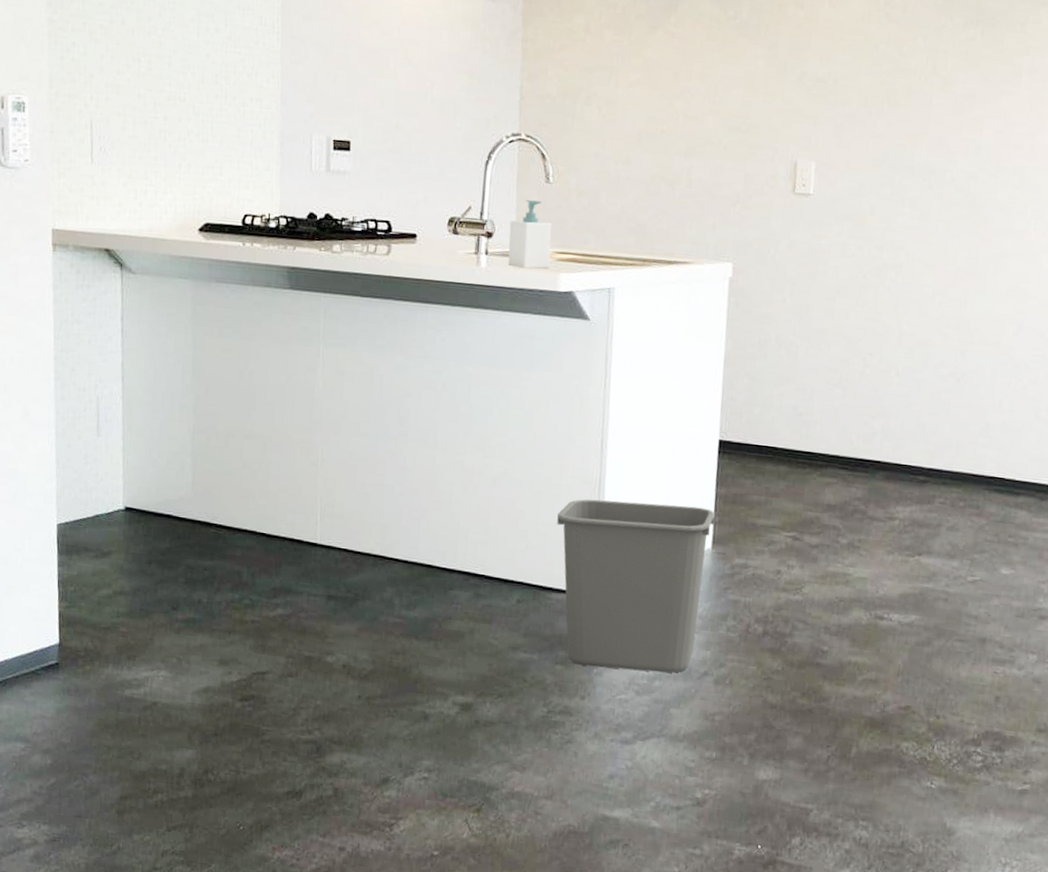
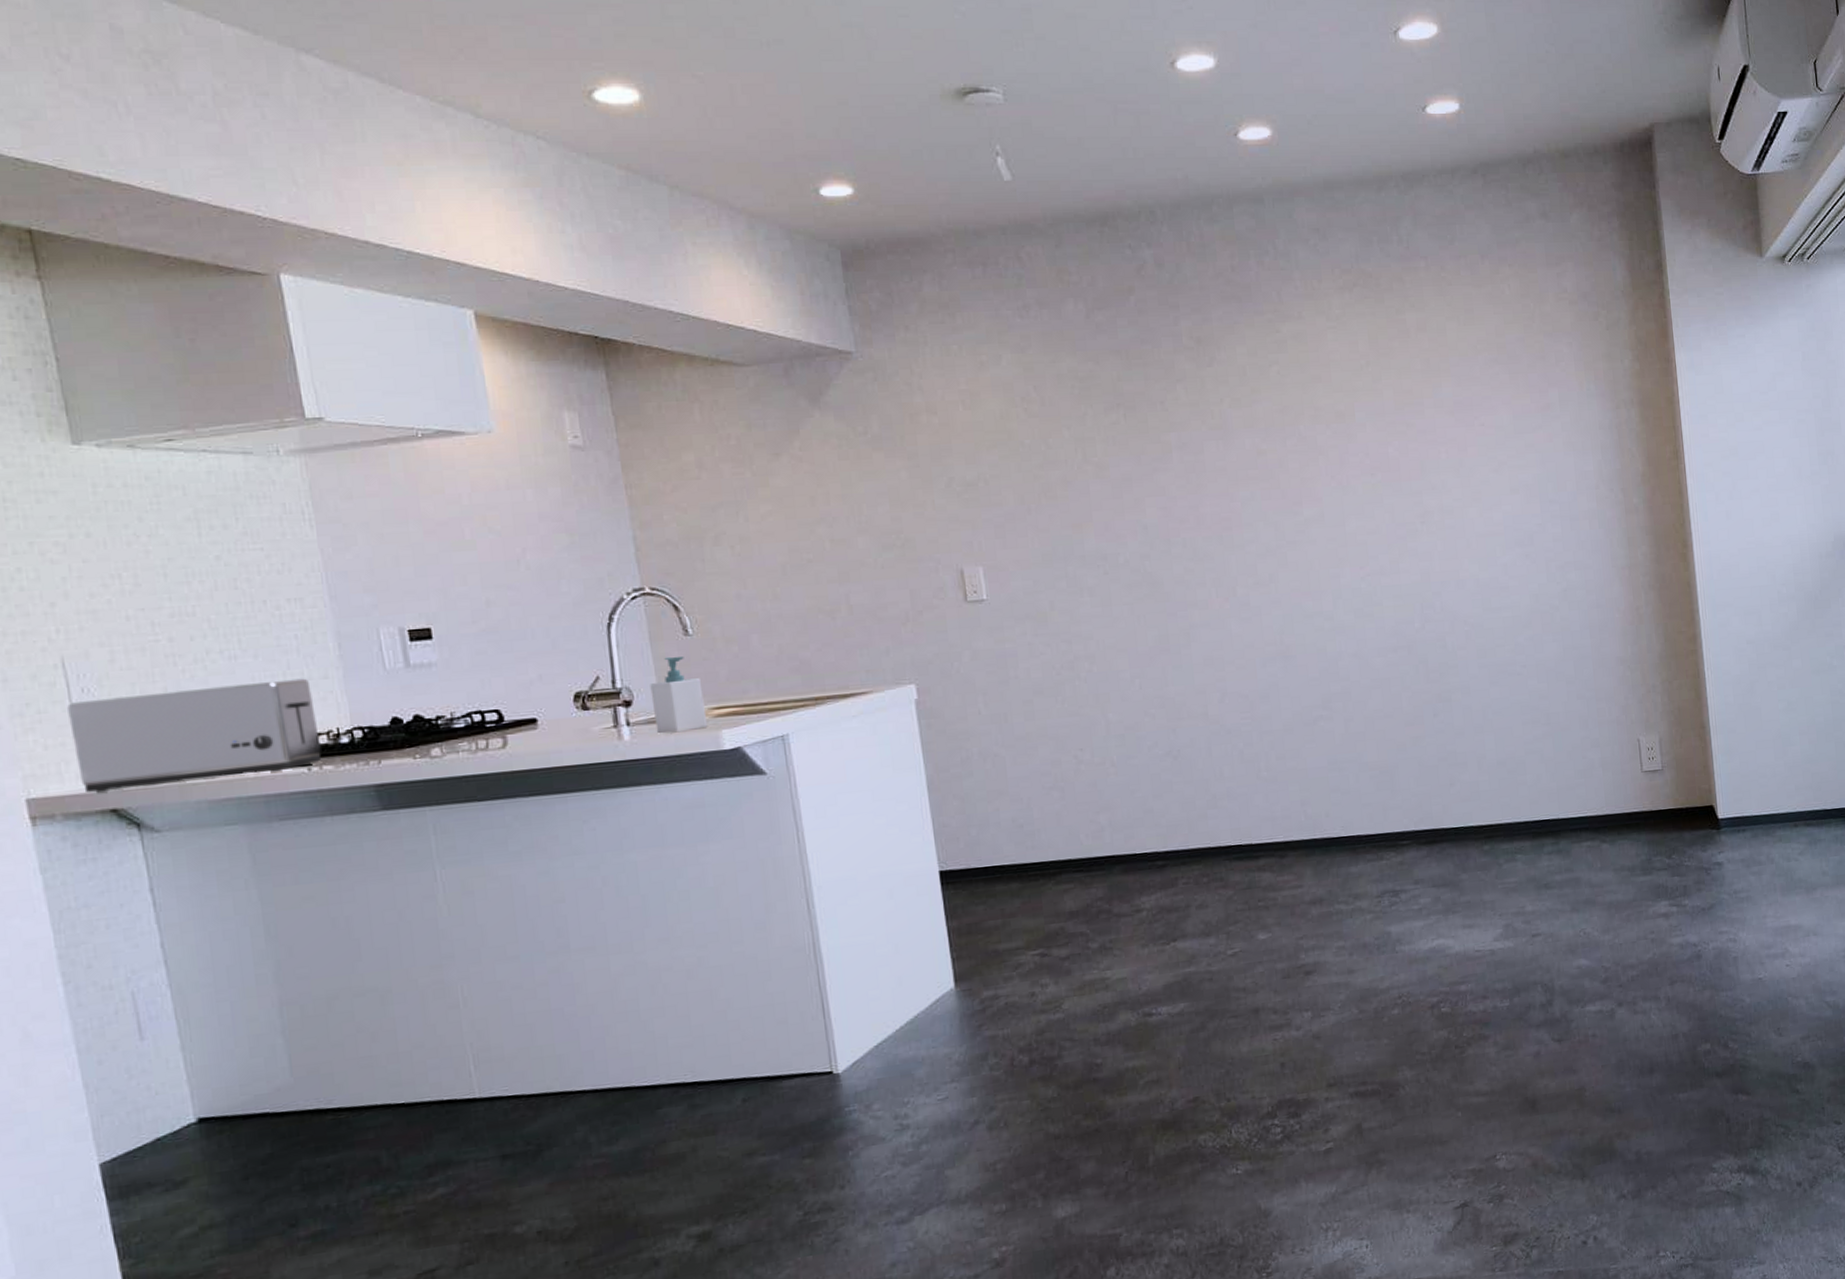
toaster: none [88,157,256,242] -> present [67,678,322,793]
garbage can: present [557,499,715,673] -> none [772,946,958,1153]

